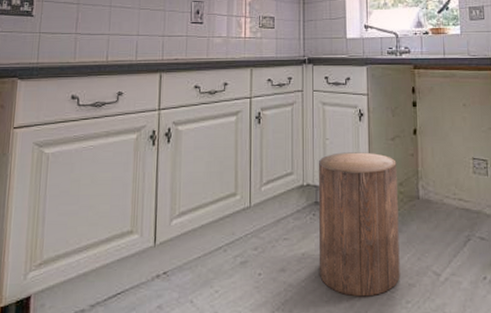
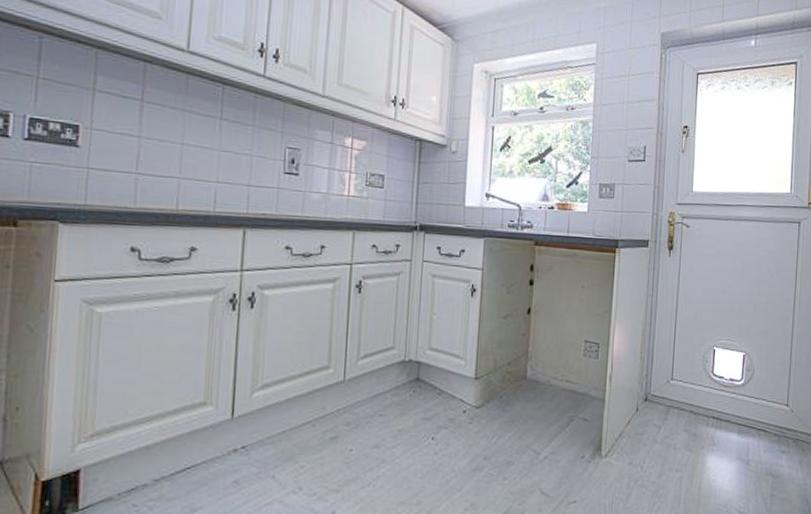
stool: present [318,152,400,297] -> none [416,328,507,474]

